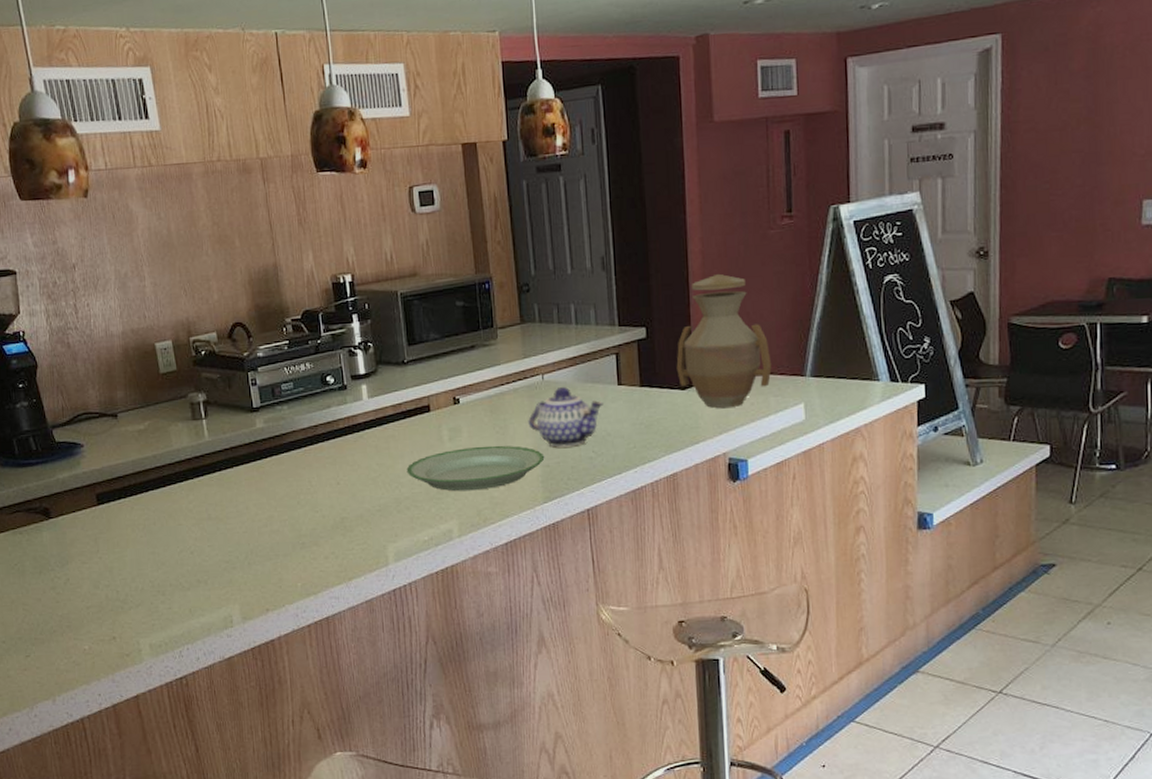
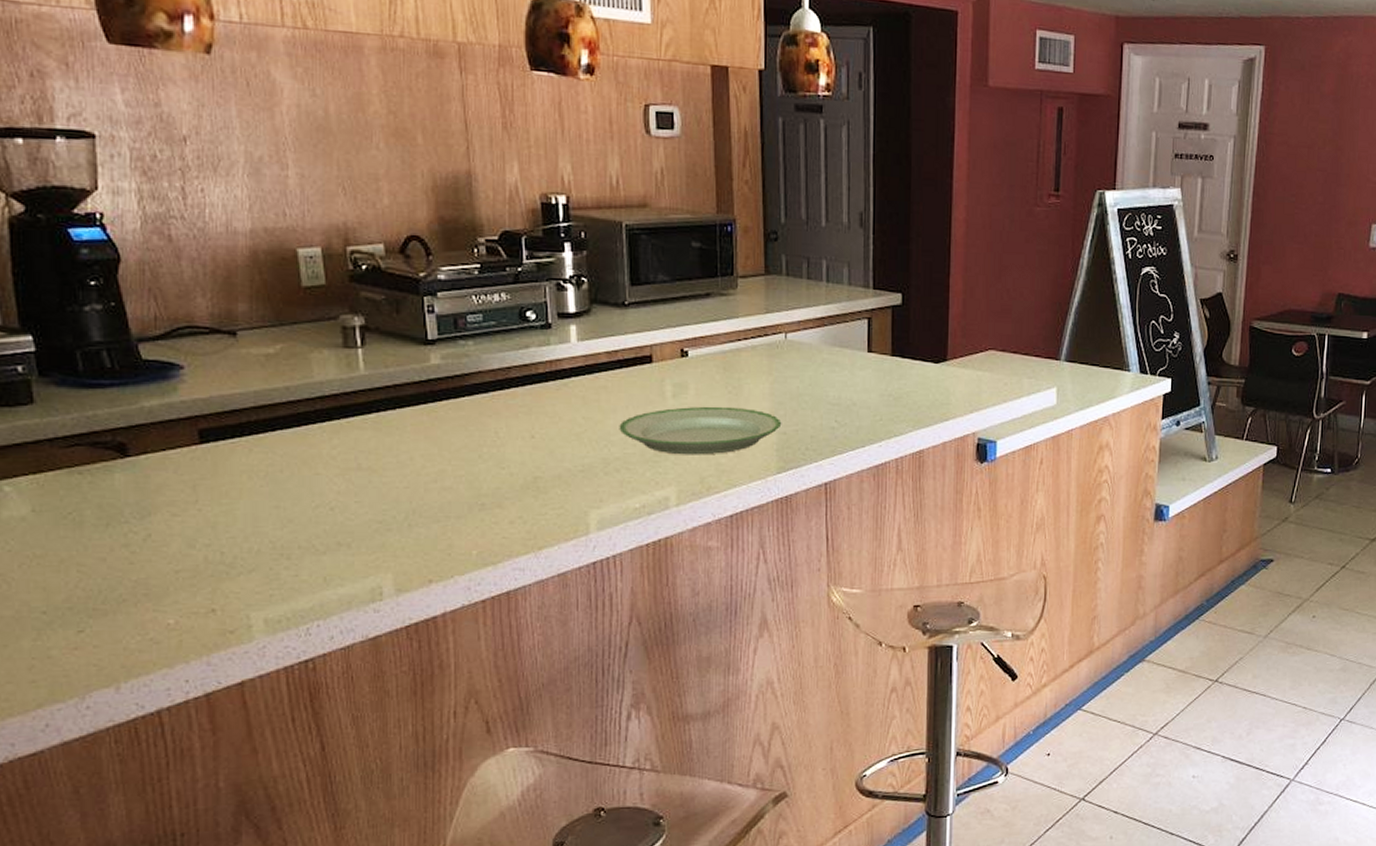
teapot: present [528,386,604,448] -> none [766,348,851,414]
vase: present [676,273,772,408] -> none [931,245,1028,385]

